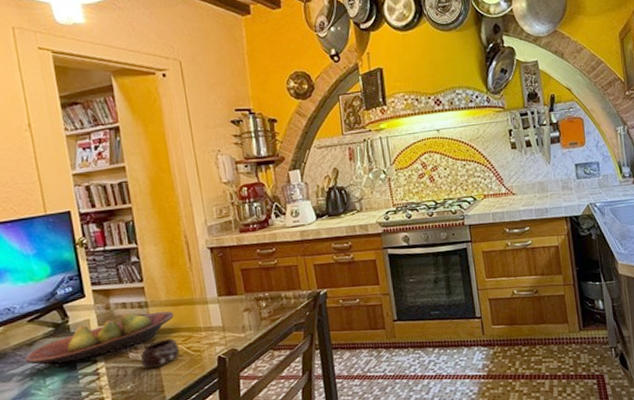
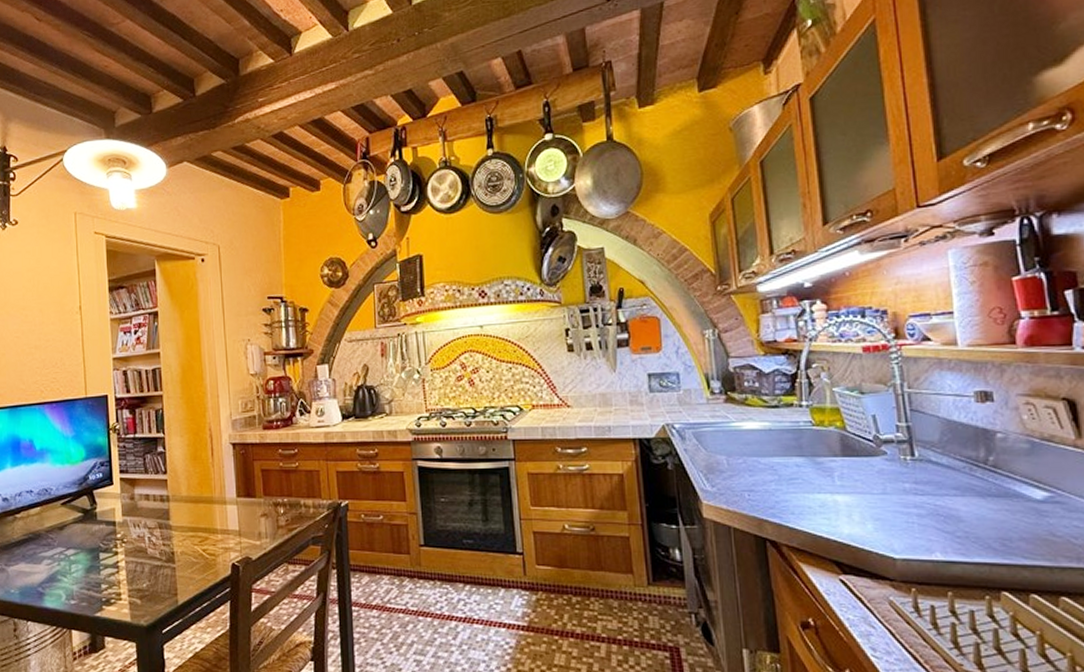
fruit bowl: present [25,311,174,369] -> none [55,506,192,556]
mug: present [140,338,181,369] -> none [158,538,196,568]

